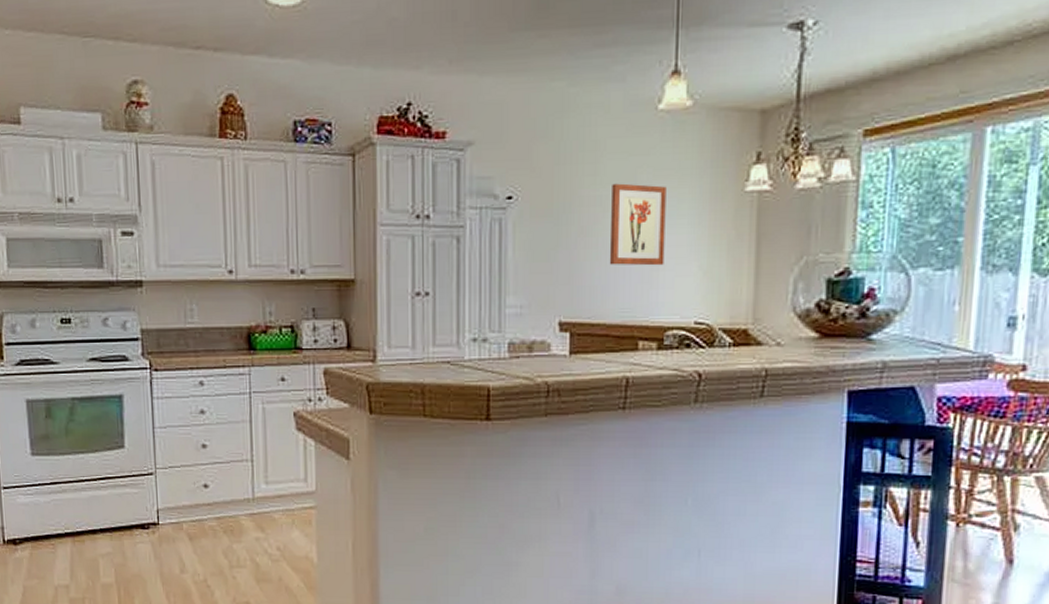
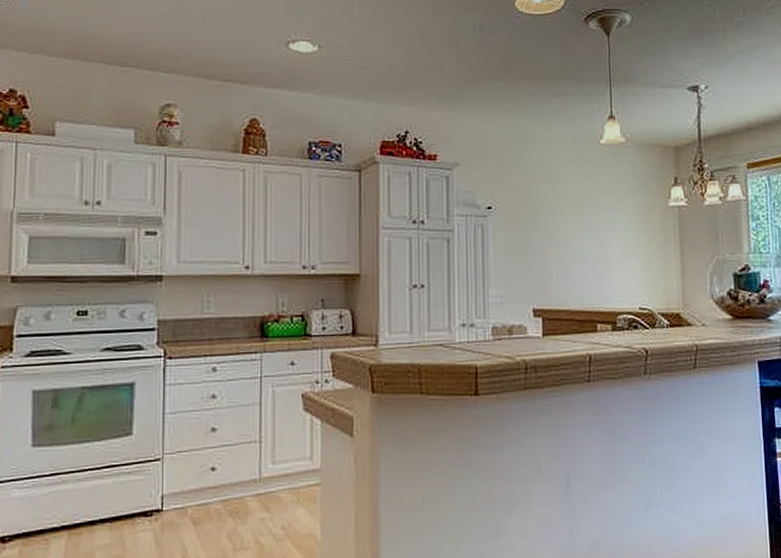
wall art: present [609,183,667,266] -> none [569,198,613,263]

